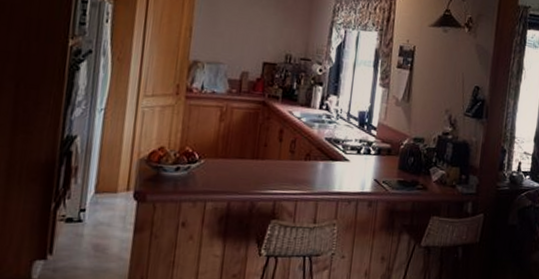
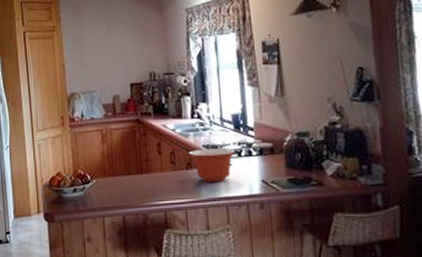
mixing bowl: none [309,141,355,176] -> present [188,148,235,182]

